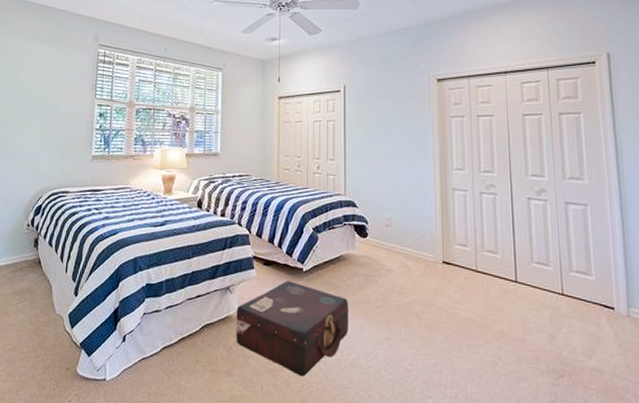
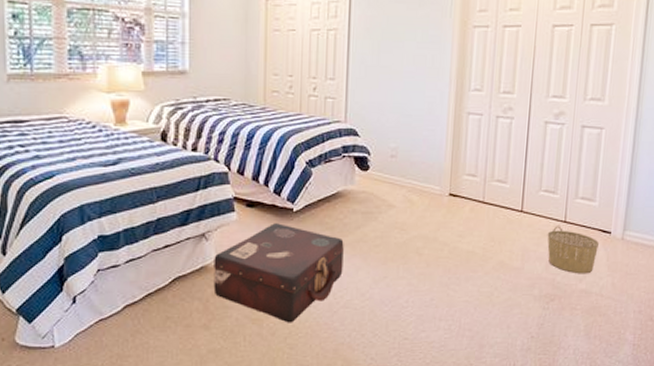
basket: none [545,298,604,351] -> present [547,226,600,274]

